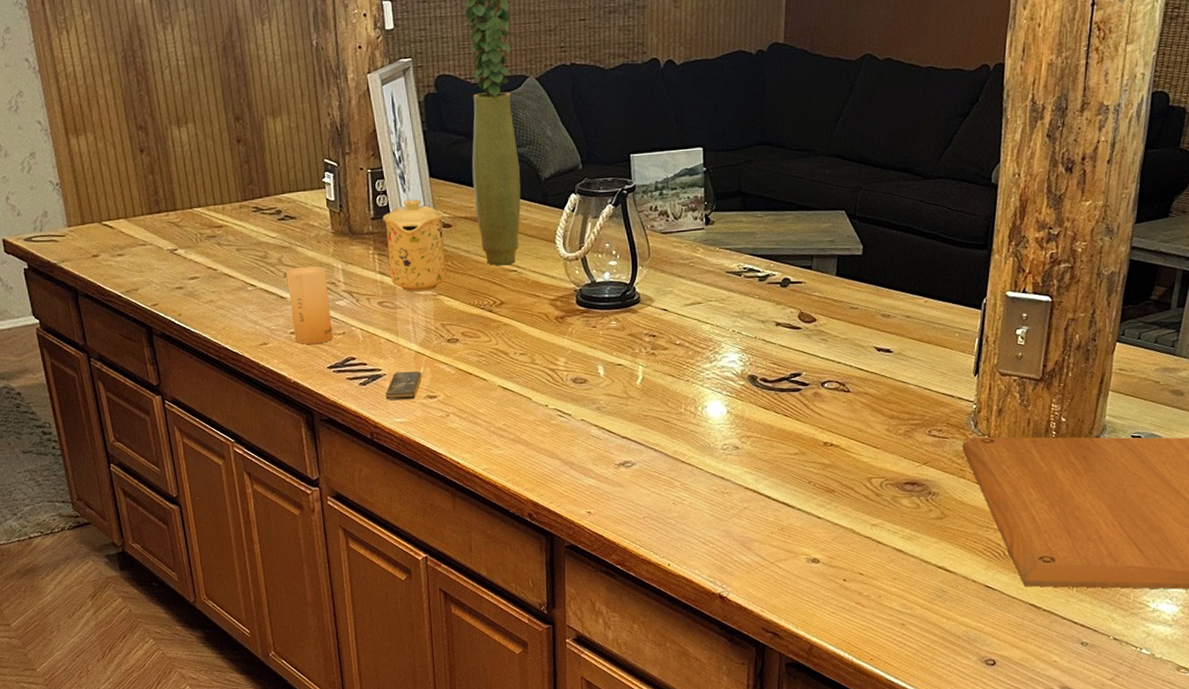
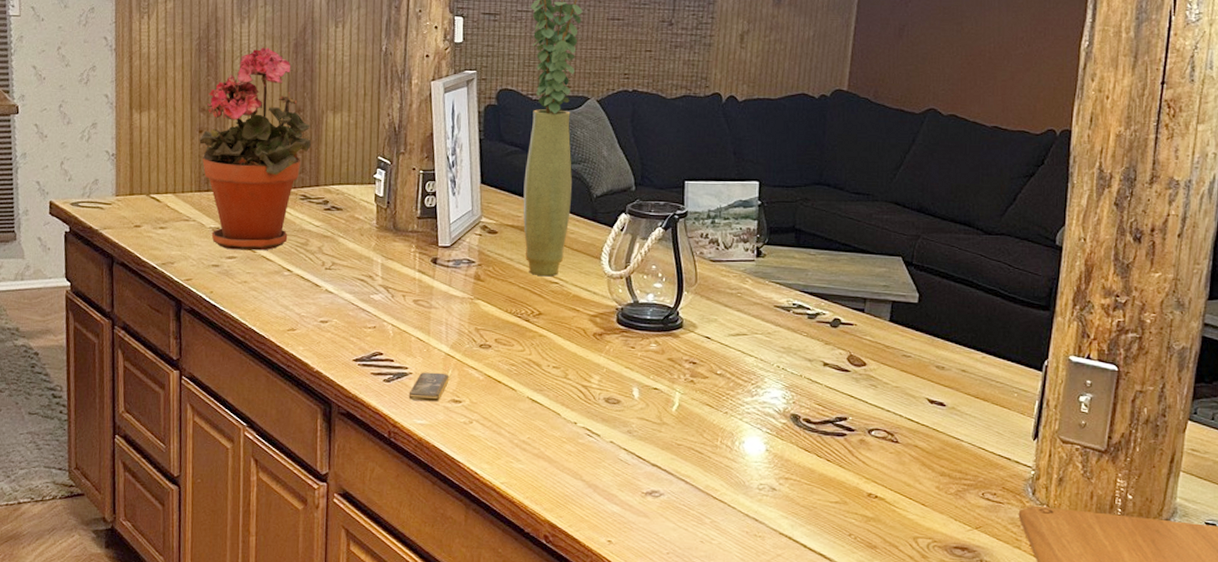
potted plant: none [142,53,255,270] -> present [199,47,311,251]
candle: present [286,265,333,344] -> none [323,257,365,335]
mug: present [383,198,446,293] -> none [429,202,491,295]

